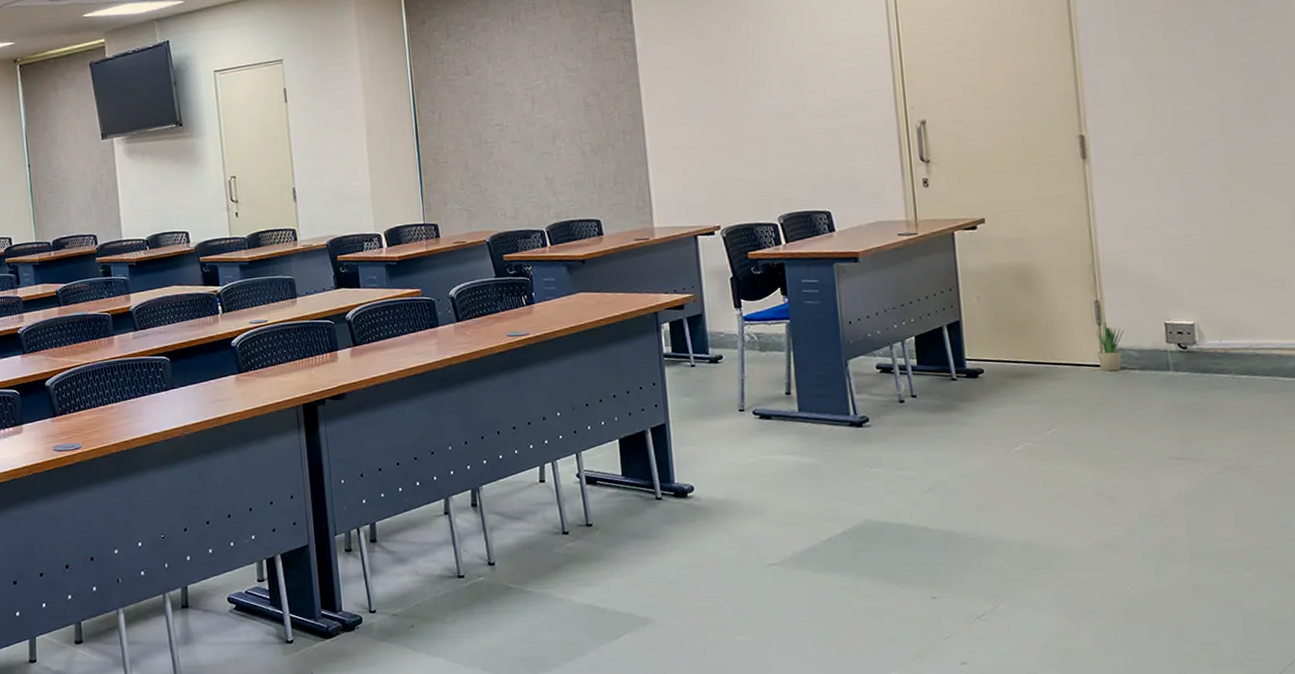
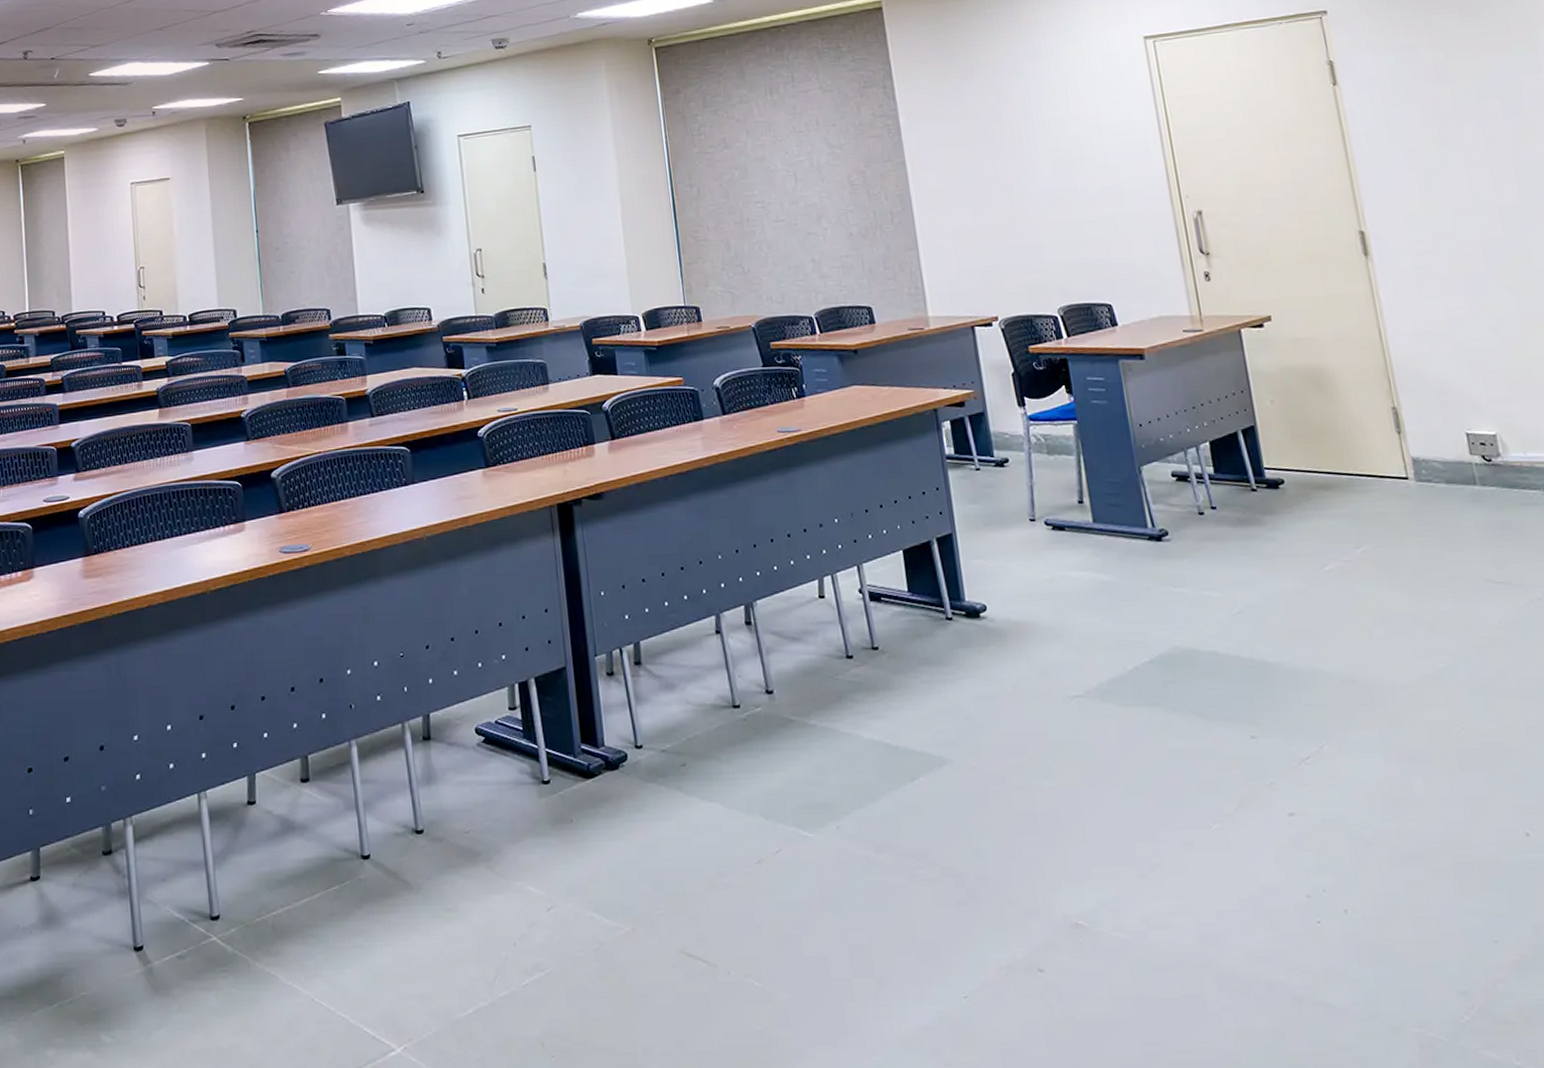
potted plant: present [1096,321,1124,372] -> none [1397,429,1426,485]

